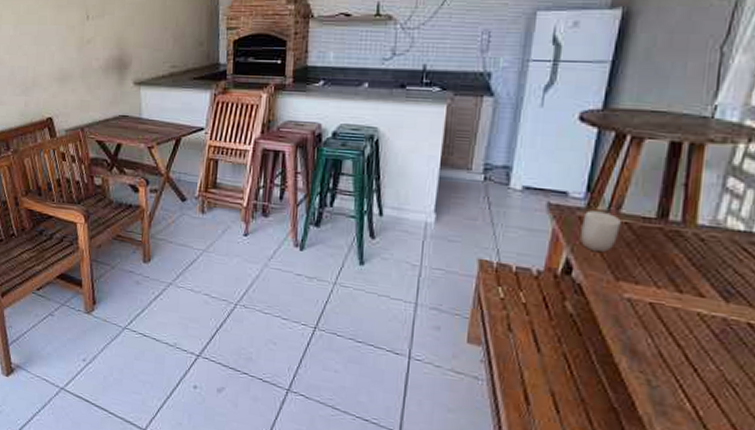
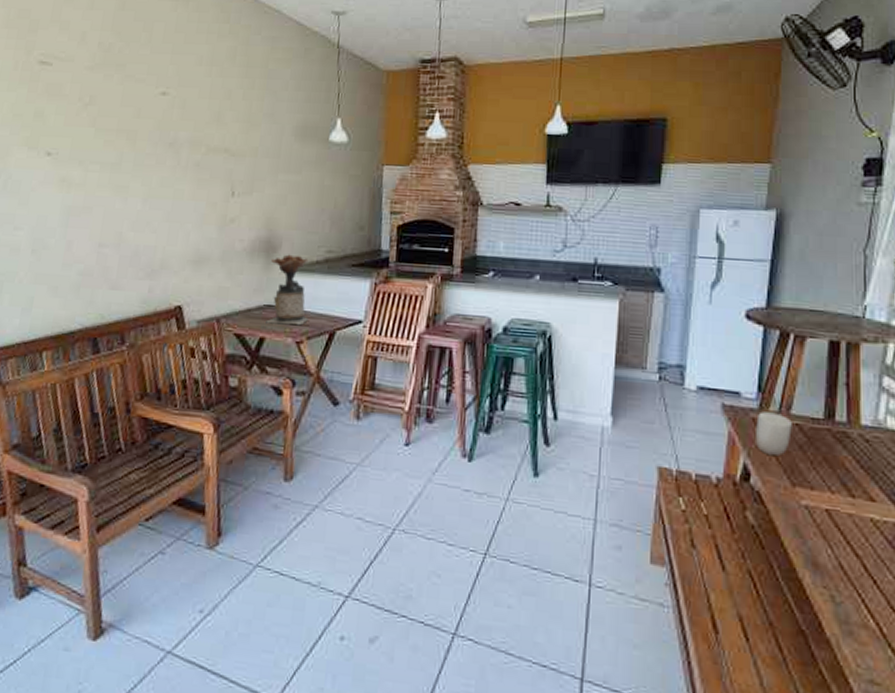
decorative planter: none [122,70,157,133] -> present [266,254,309,326]

